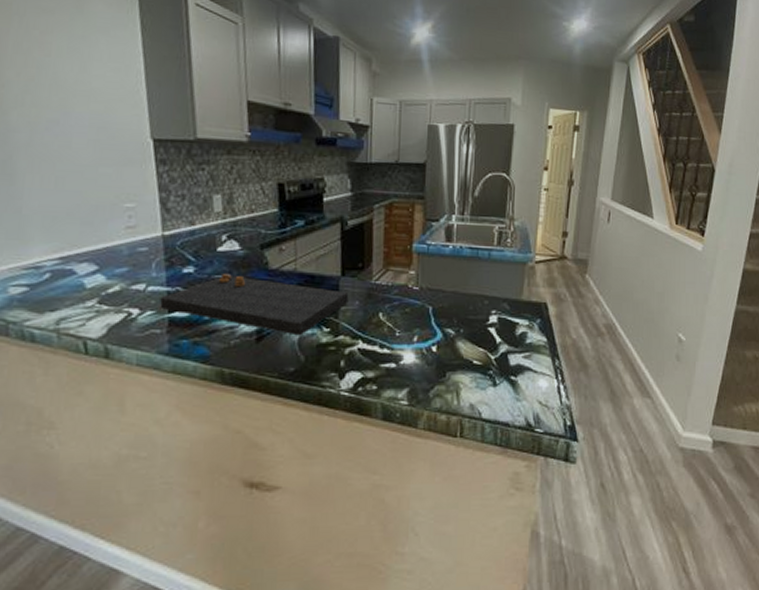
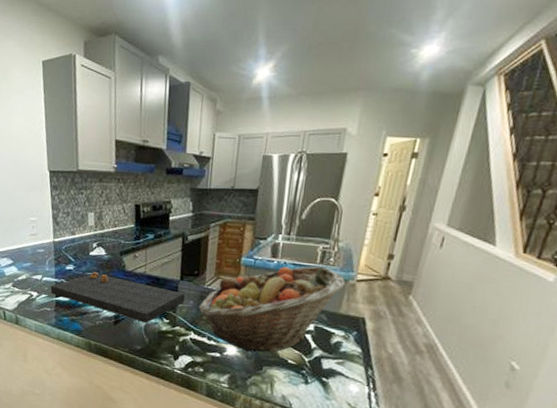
fruit basket: none [367,248,526,357] -> present [199,266,346,352]

